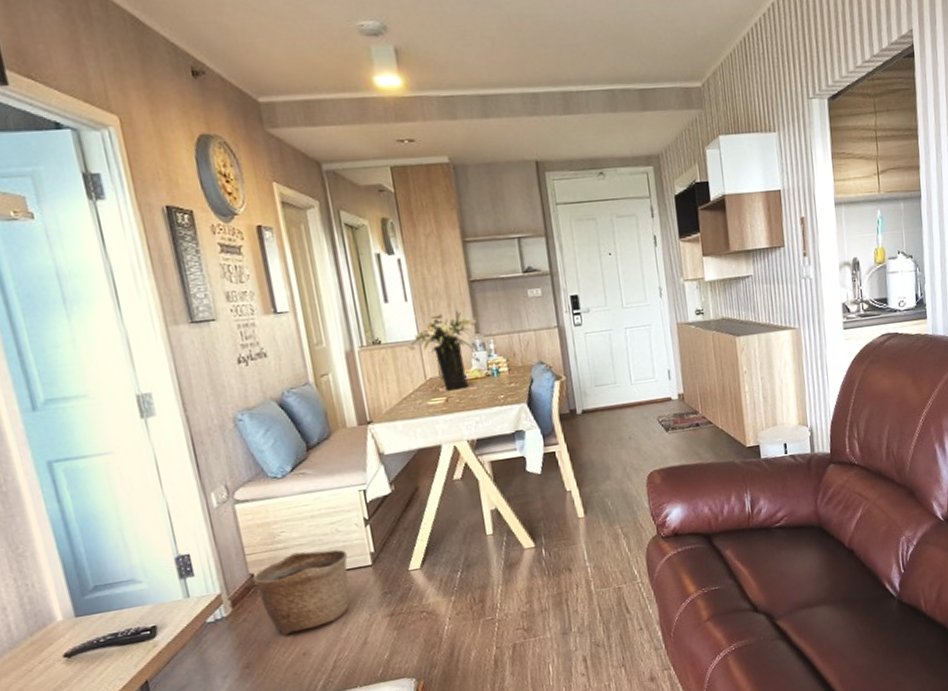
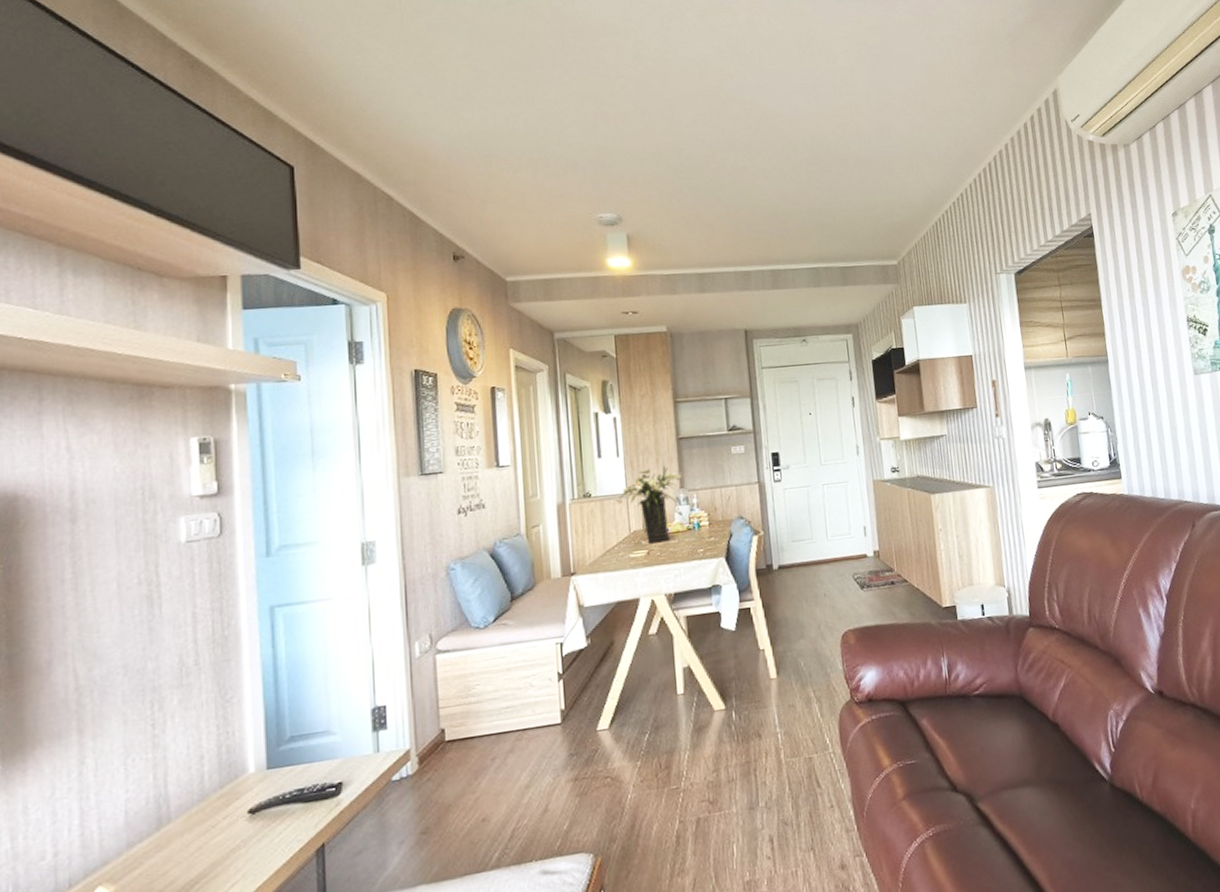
basket: present [253,549,350,636] -> none [443,705,539,799]

